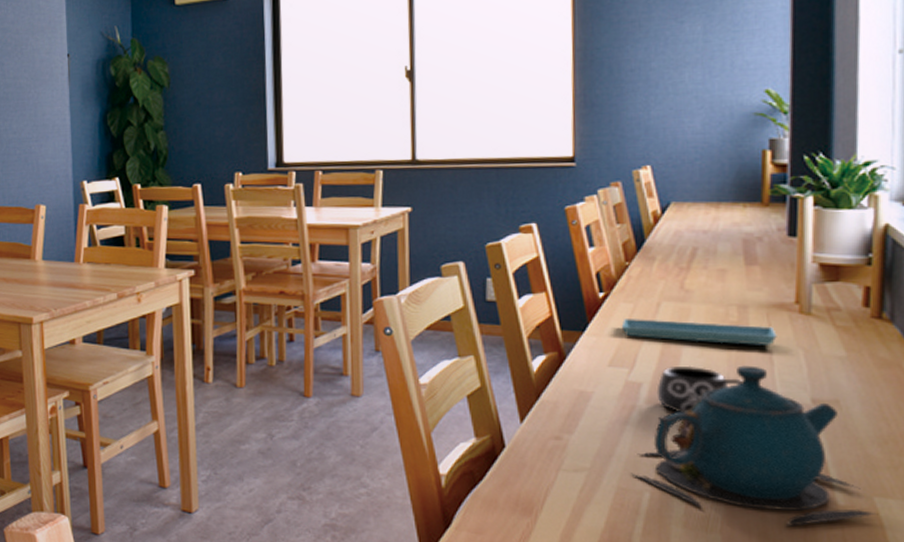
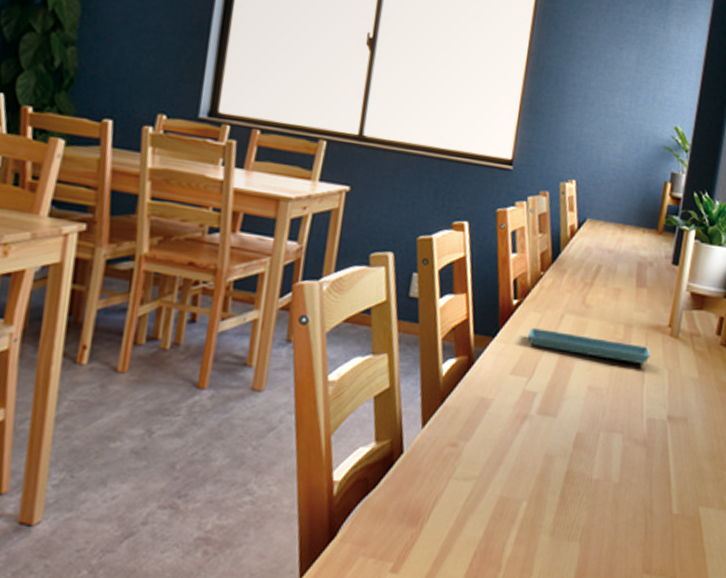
teapot: present [631,365,879,527] -> none [514,381,701,534]
mug: present [656,365,744,413] -> none [547,378,619,425]

